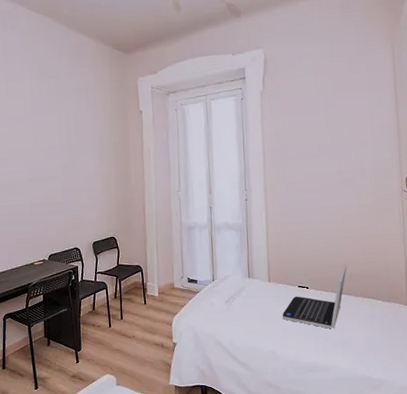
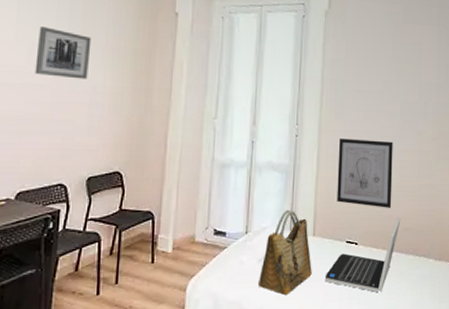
wall art: none [48,135,84,171] -> present [35,27,92,80]
grocery bag: none [227,261,271,330] -> present [259,209,312,296]
wall art: none [283,198,337,257] -> present [337,138,393,208]

